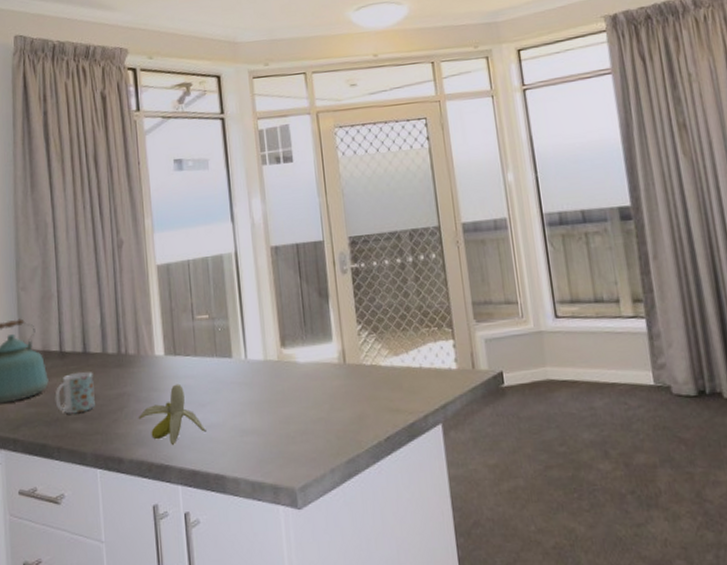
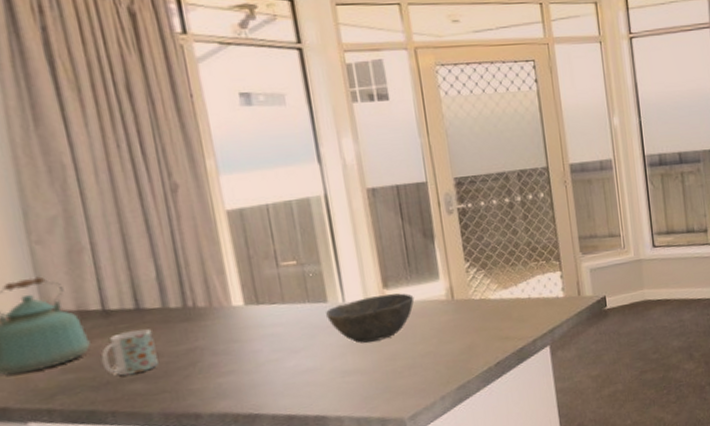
banana: present [138,383,206,446] -> none [216,332,302,395]
bowl: none [230,353,309,402] -> present [326,293,414,343]

